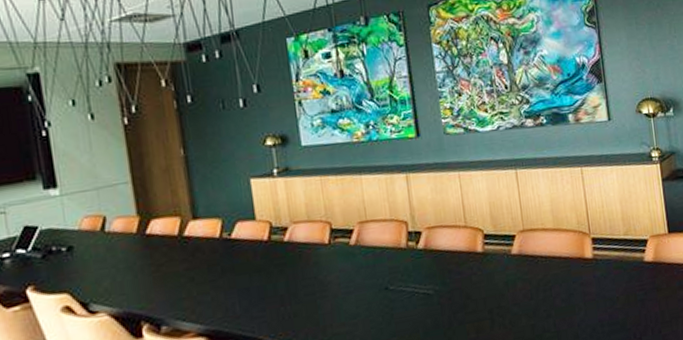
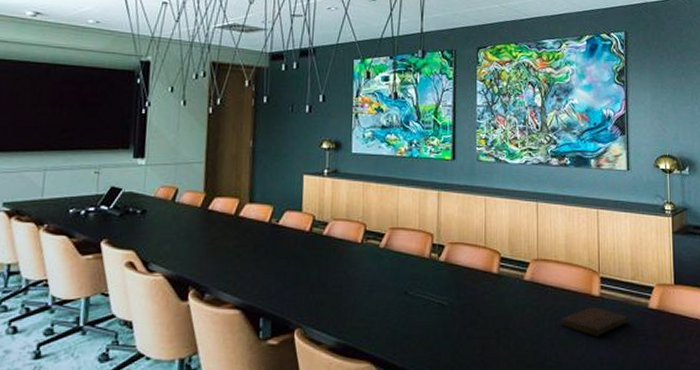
notebook: none [555,270,626,300] -> present [560,307,629,336]

